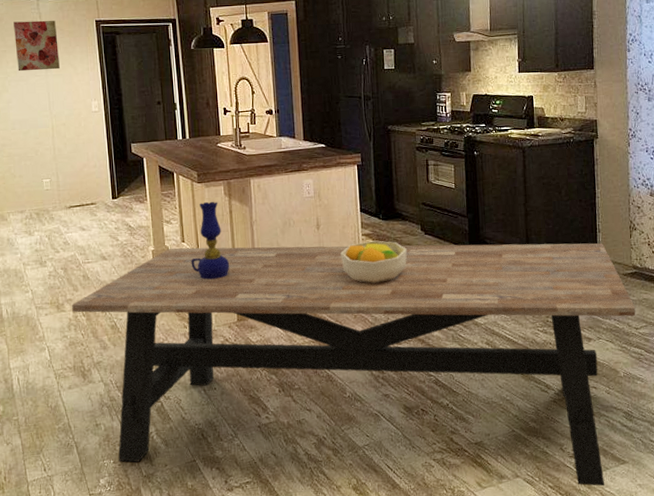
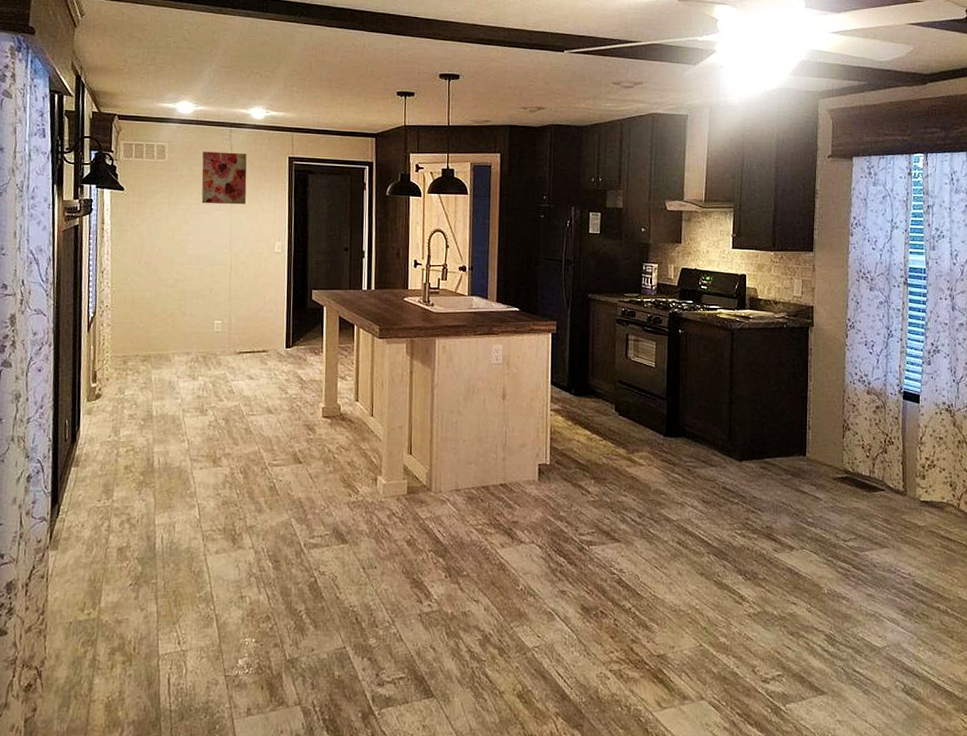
dining table: present [72,243,636,487] -> none [229,406,845,719]
oil lamp: present [191,201,230,280] -> none [363,359,405,445]
fruit bowl: present [340,240,408,283] -> none [526,417,599,464]

